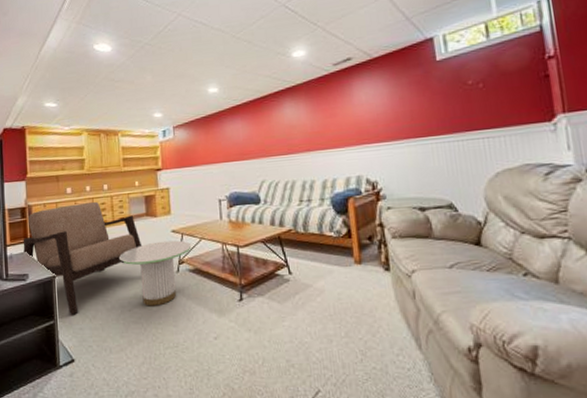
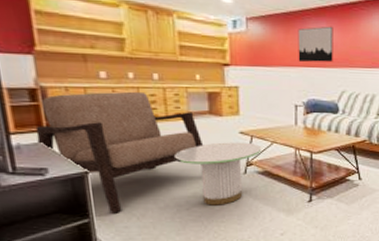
wall art: none [216,121,251,159] -> present [298,26,333,63]

